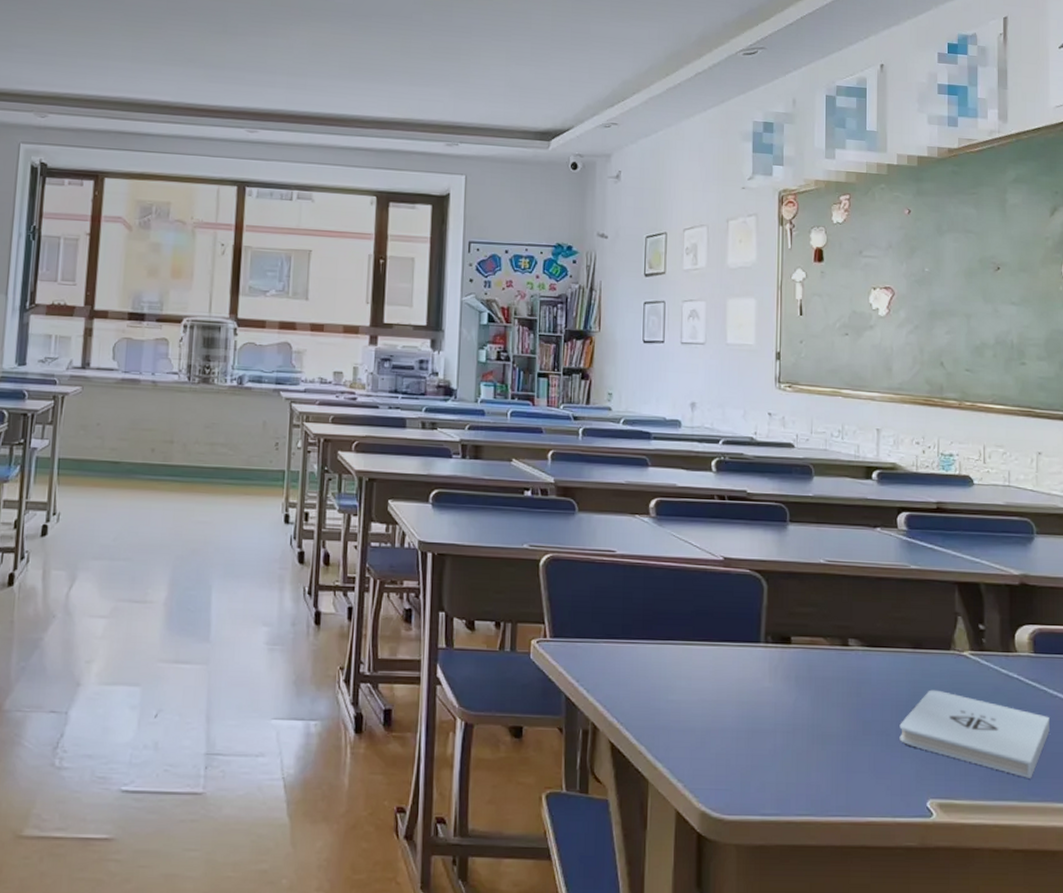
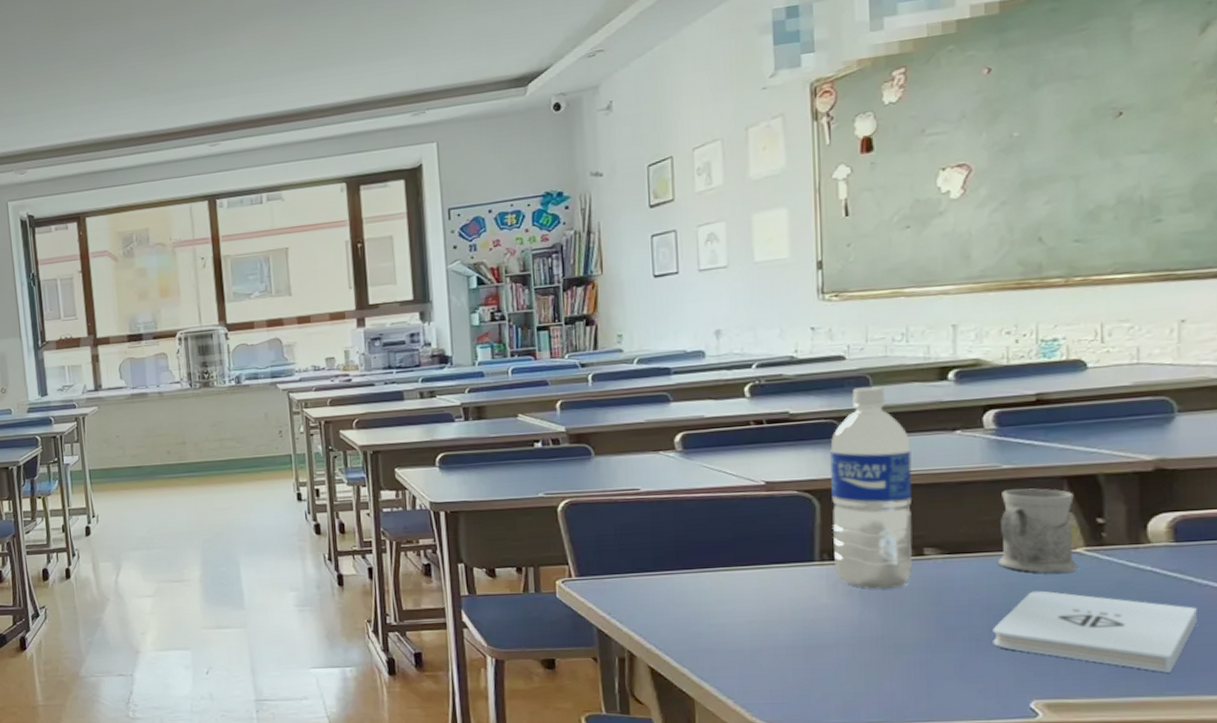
water bottle: none [776,476,842,676] -> present [830,386,913,589]
mug: none [906,589,964,674] -> present [999,488,1077,574]

